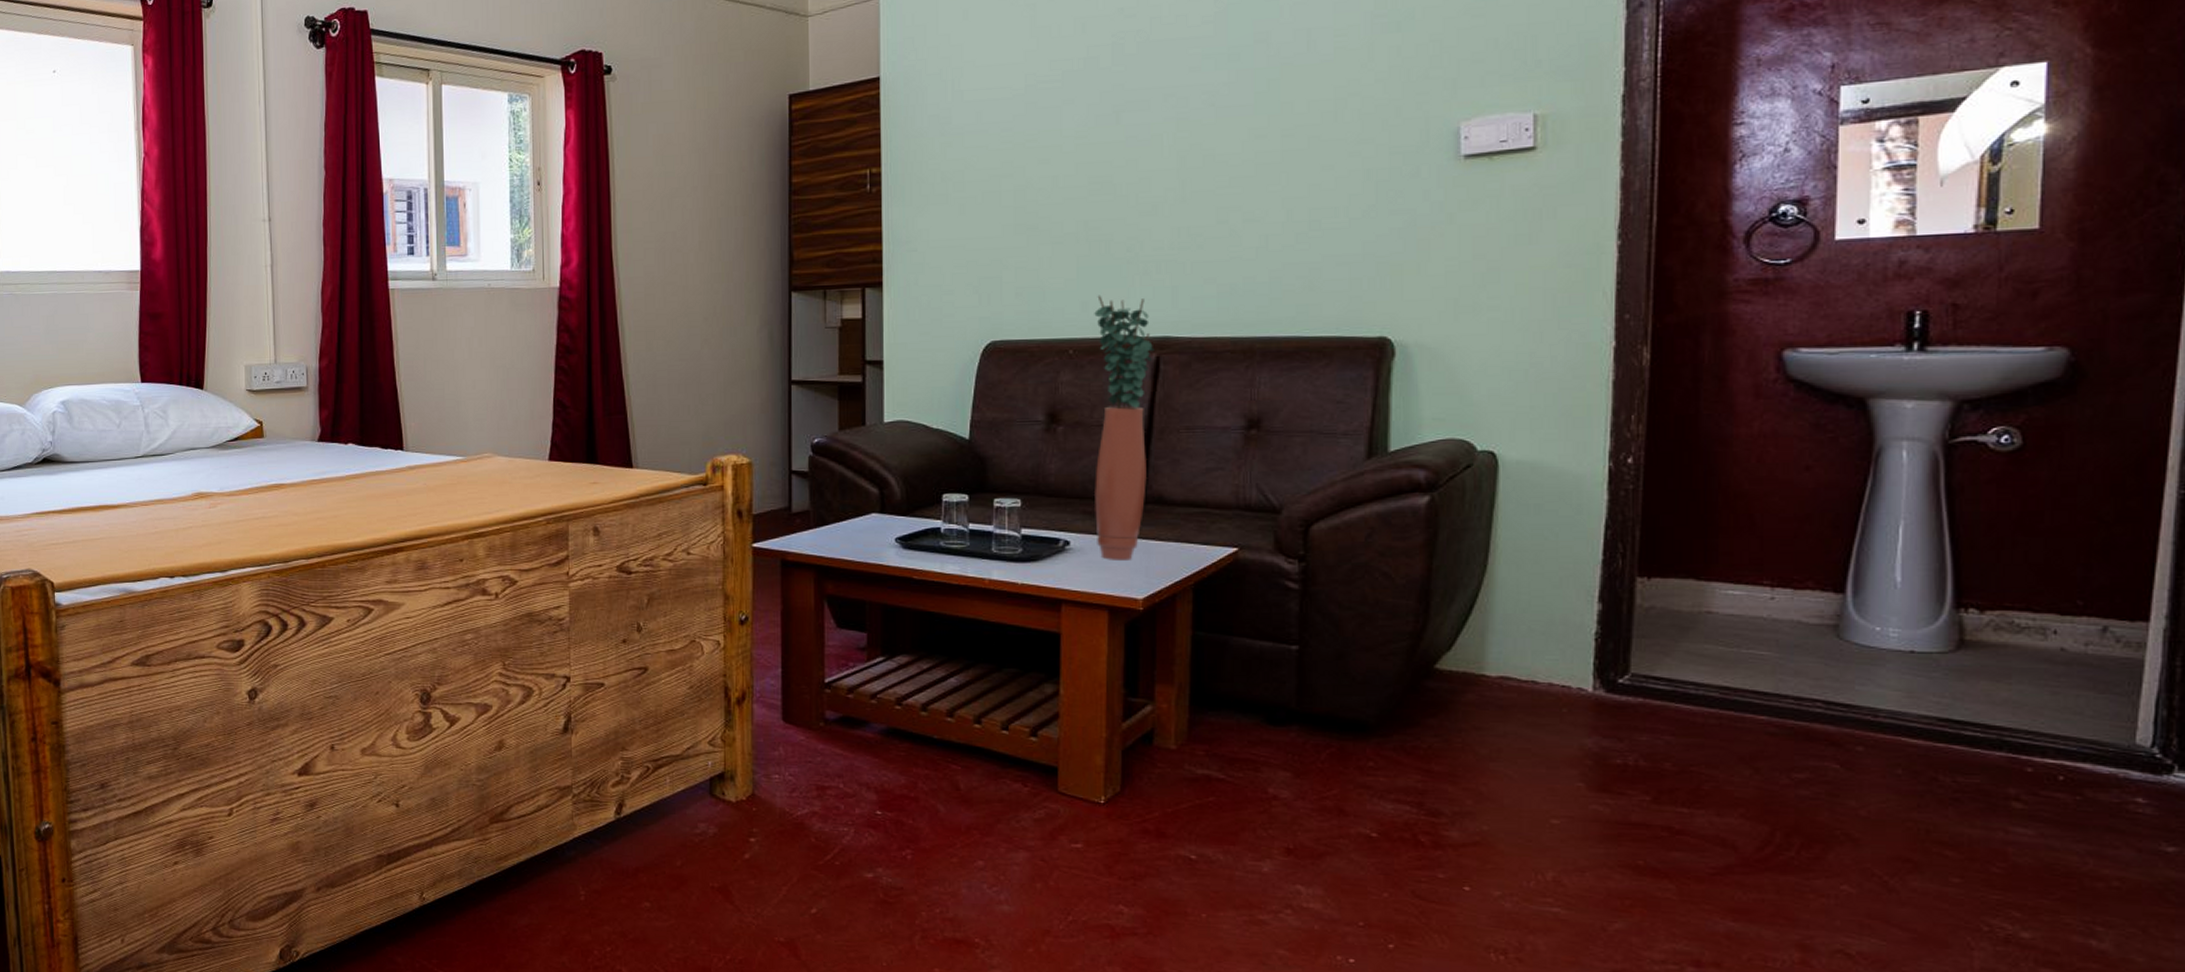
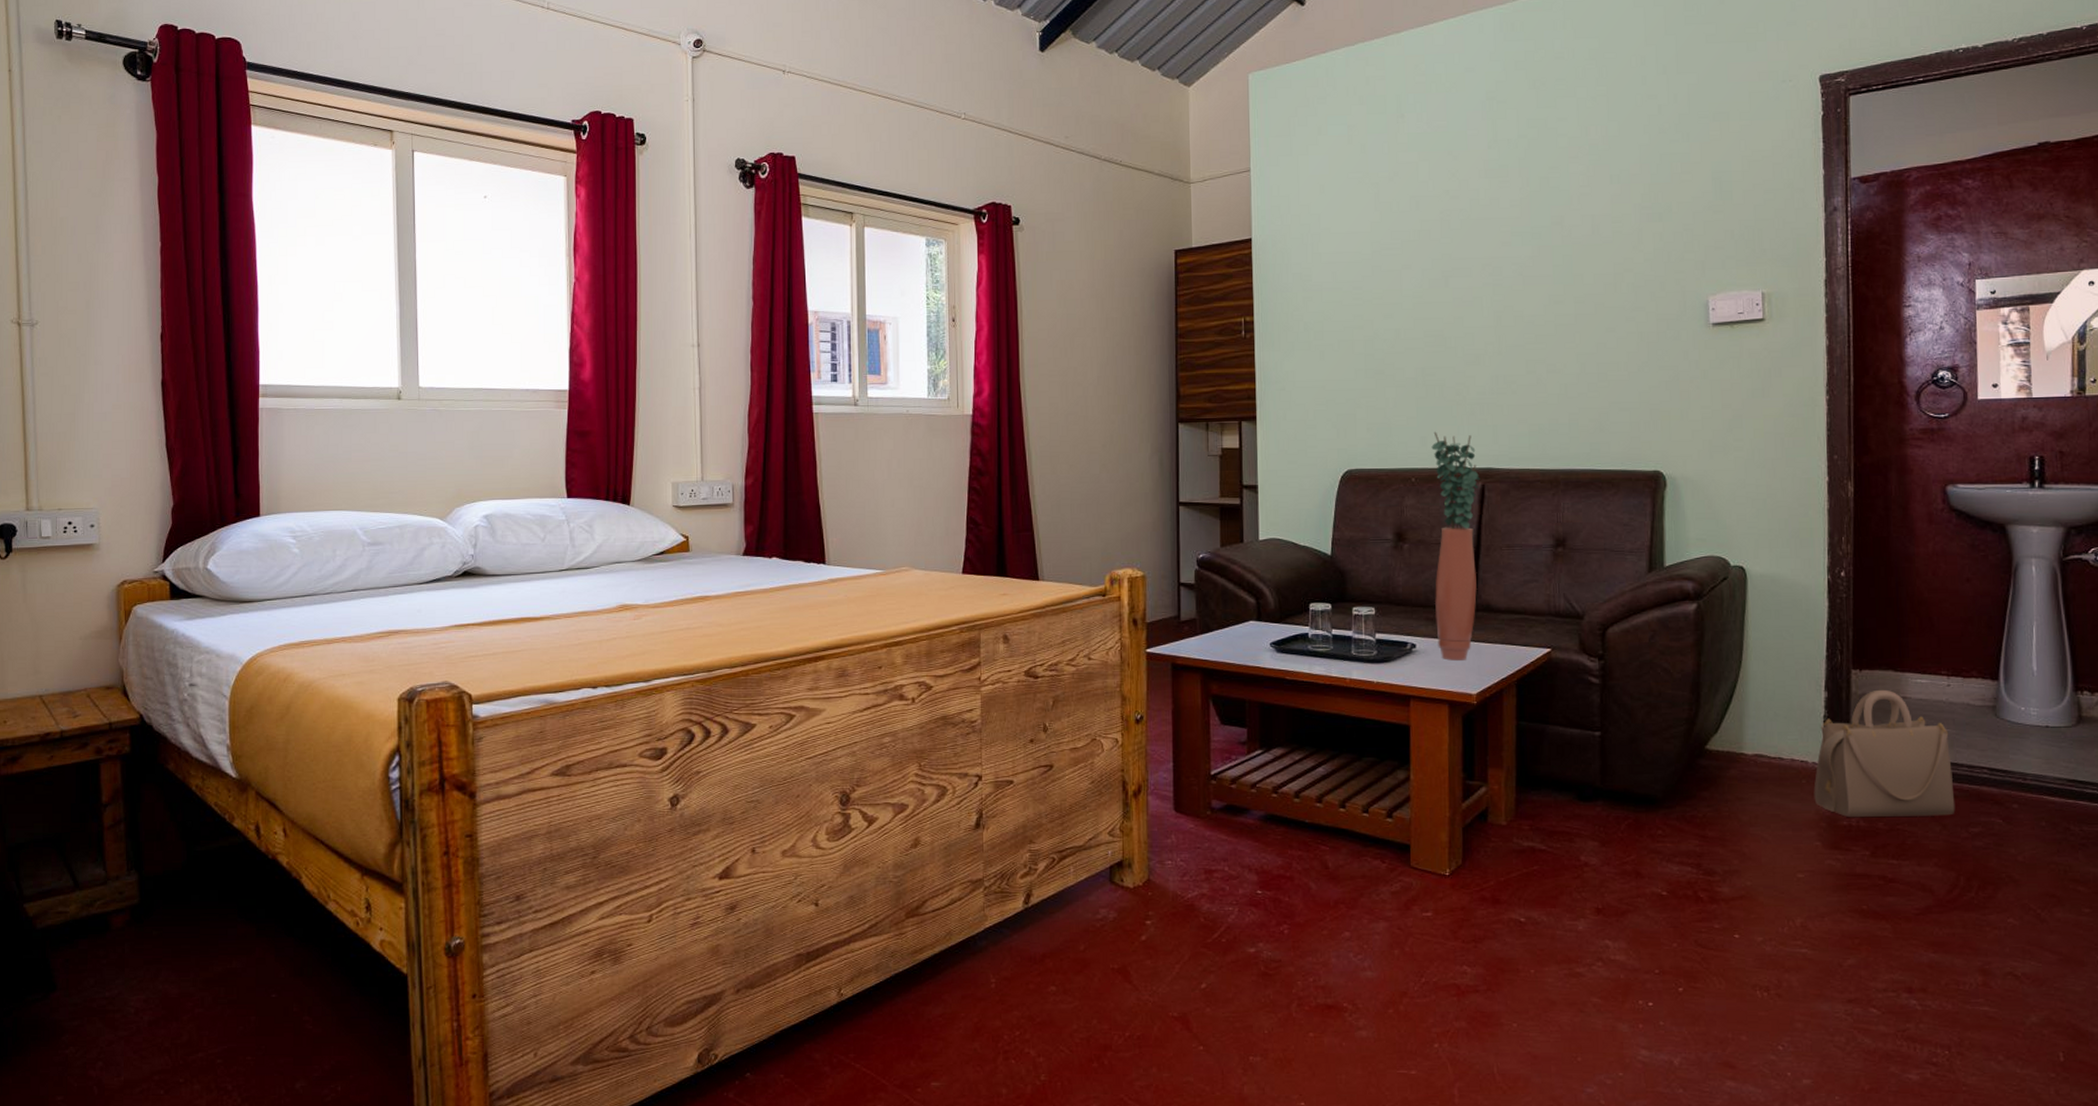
handbag: none [1577,602,1773,758] -> present [1814,689,1955,817]

